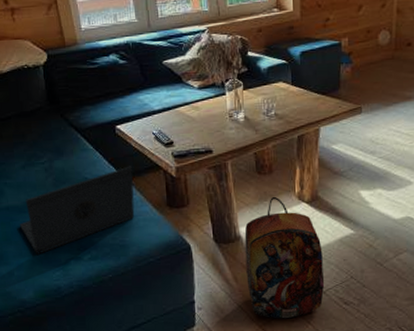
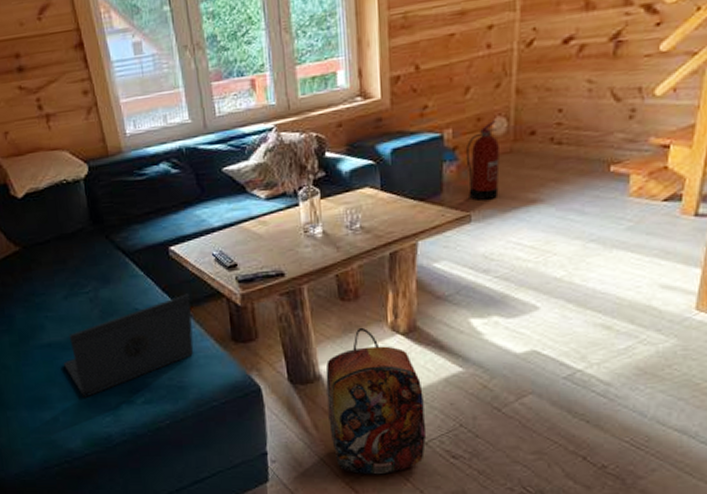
fire extinguisher: none [358,33,384,96] -> present [465,121,500,200]

